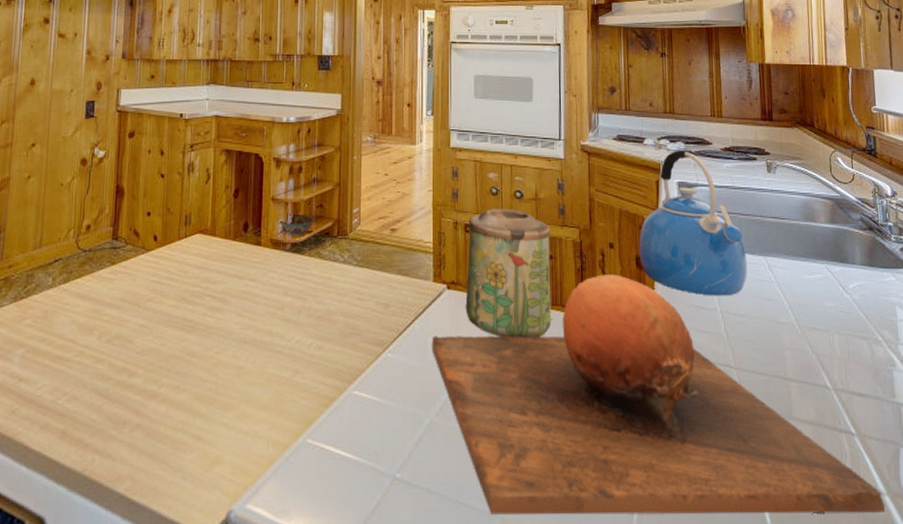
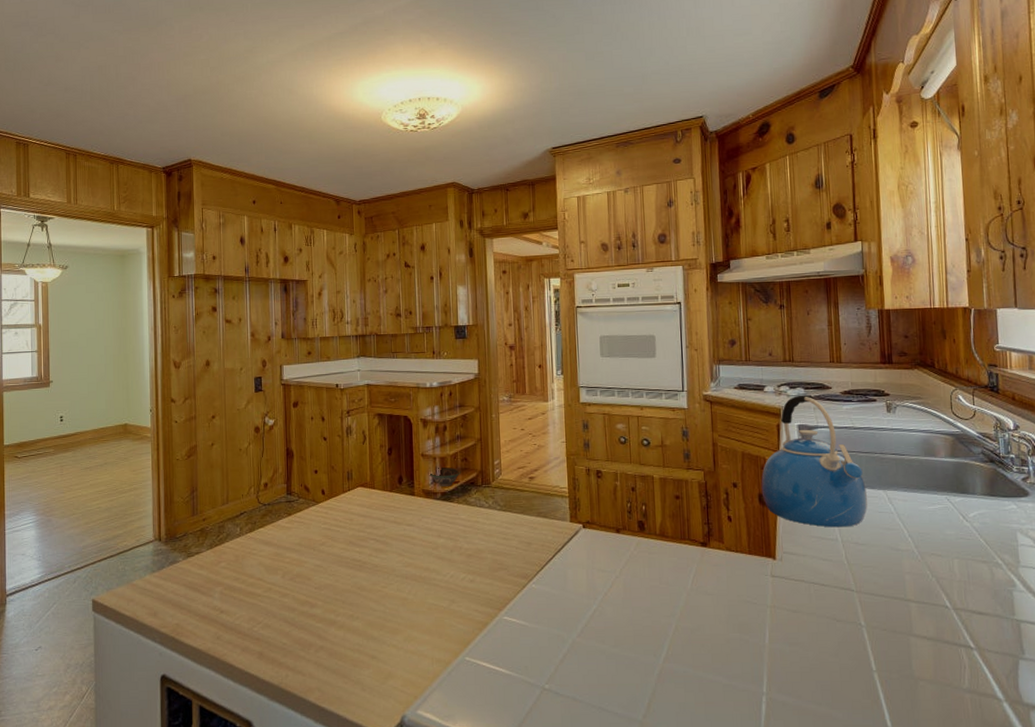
chopping board: present [431,274,886,515] -> none [571,511,1004,719]
canister: present [465,208,552,338] -> none [600,455,680,569]

